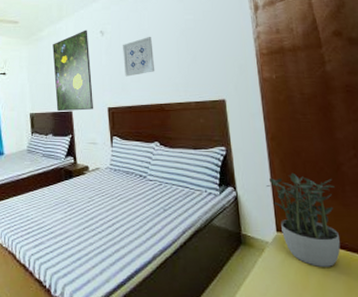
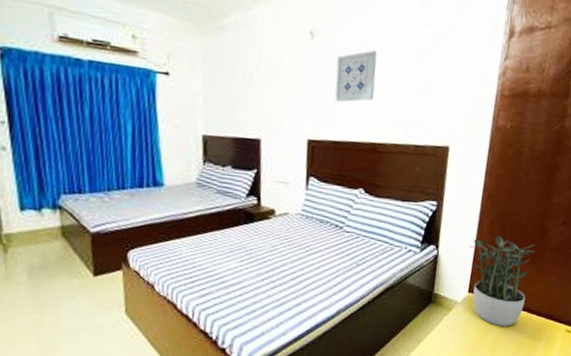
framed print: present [52,30,94,112] -> none [239,25,293,140]

